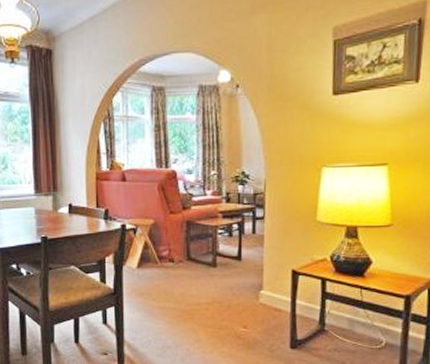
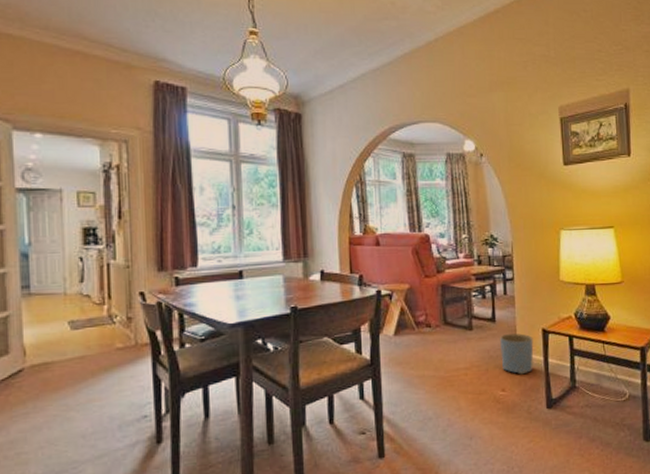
planter: none [245,273,281,314] -> present [500,333,534,375]

